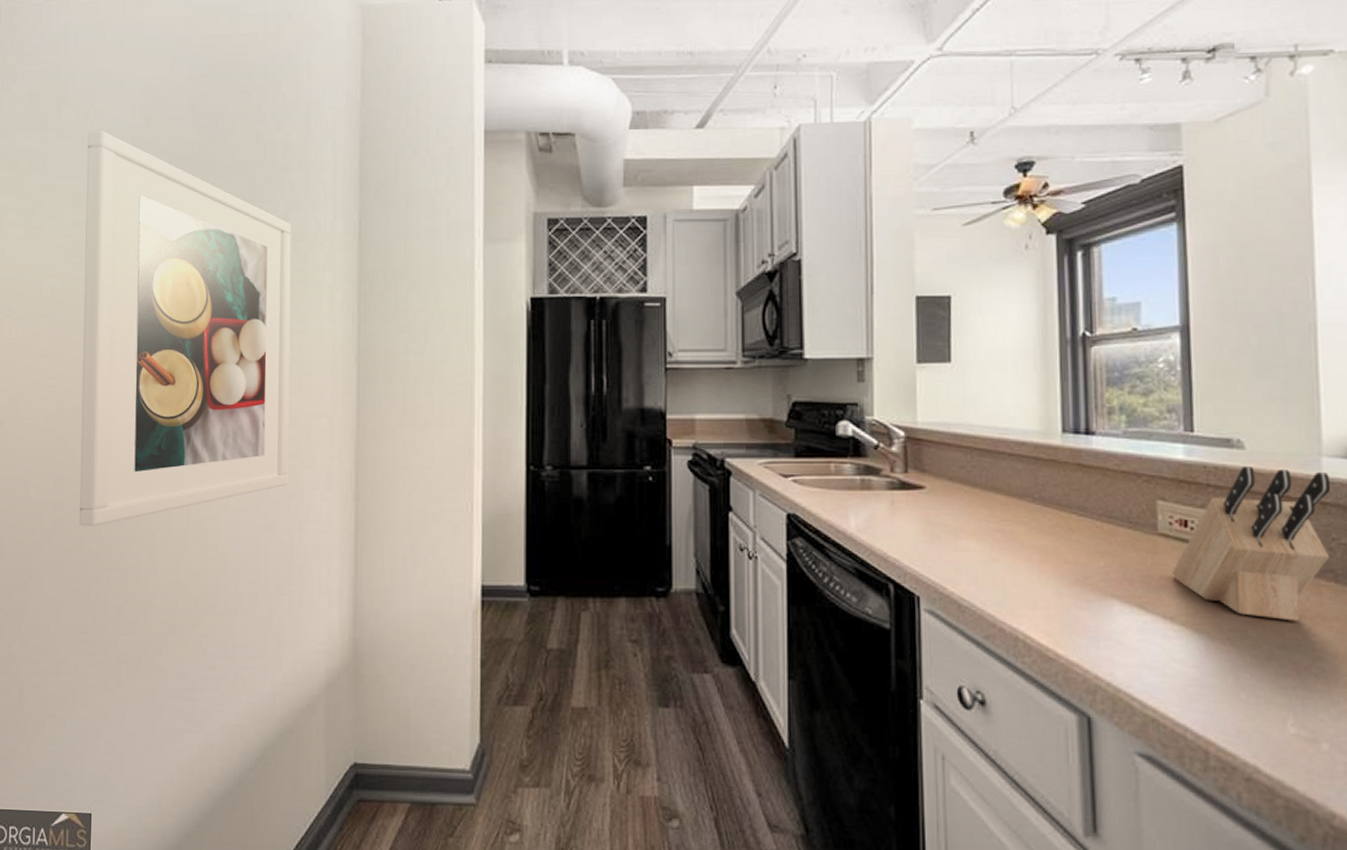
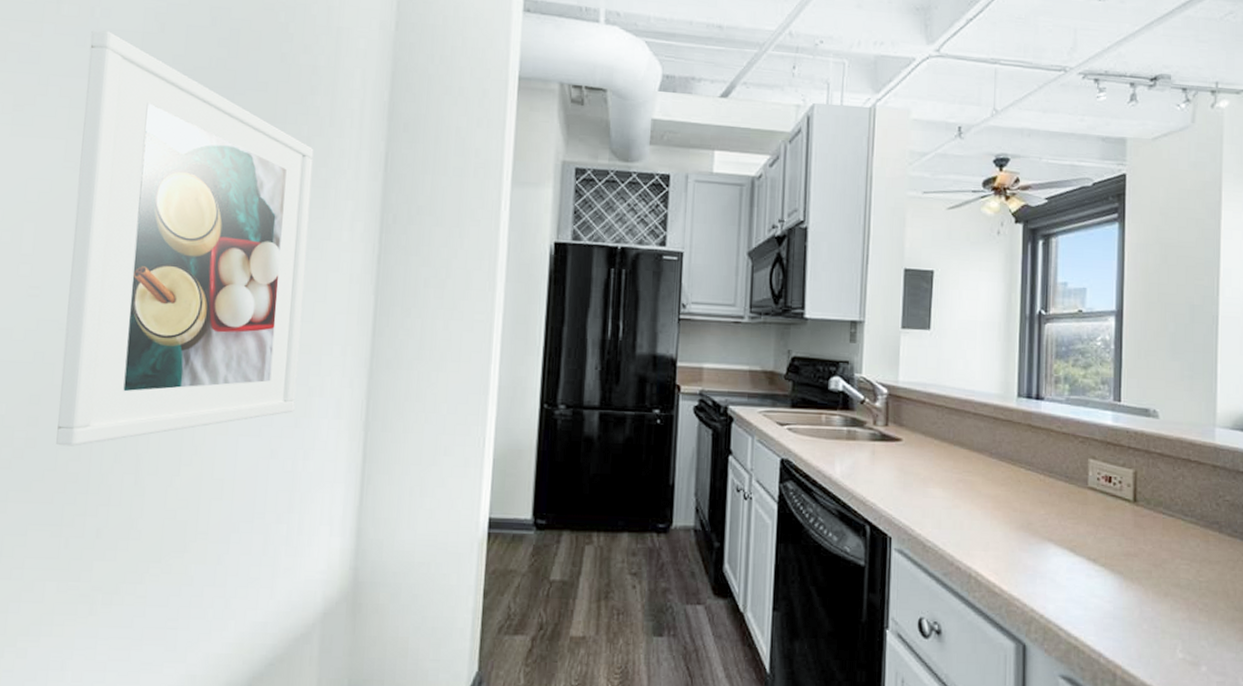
knife block: present [1172,466,1331,622] -> none [1097,433,1221,565]

